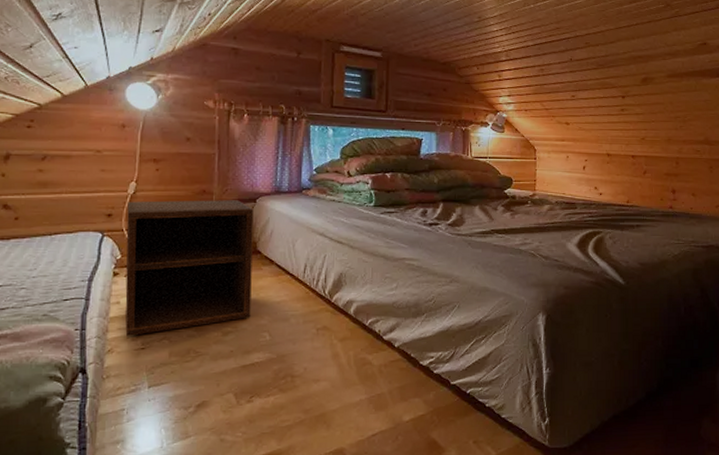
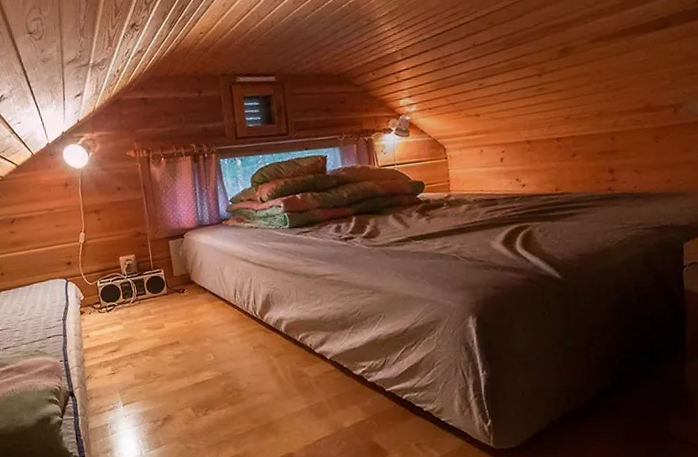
nightstand: present [125,200,254,336] -> none [81,237,195,364]

